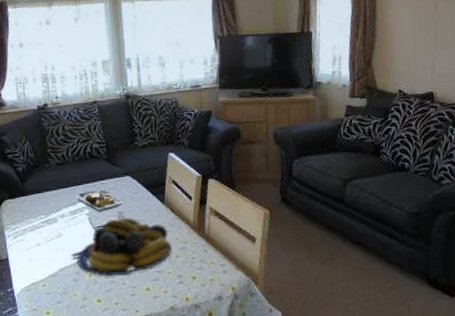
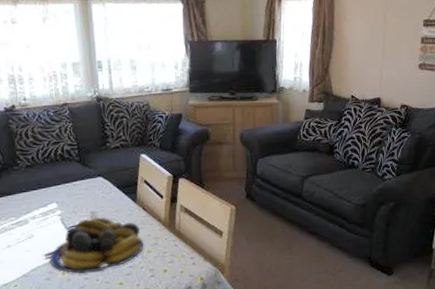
plate: present [74,189,125,212] -> none [45,189,97,212]

